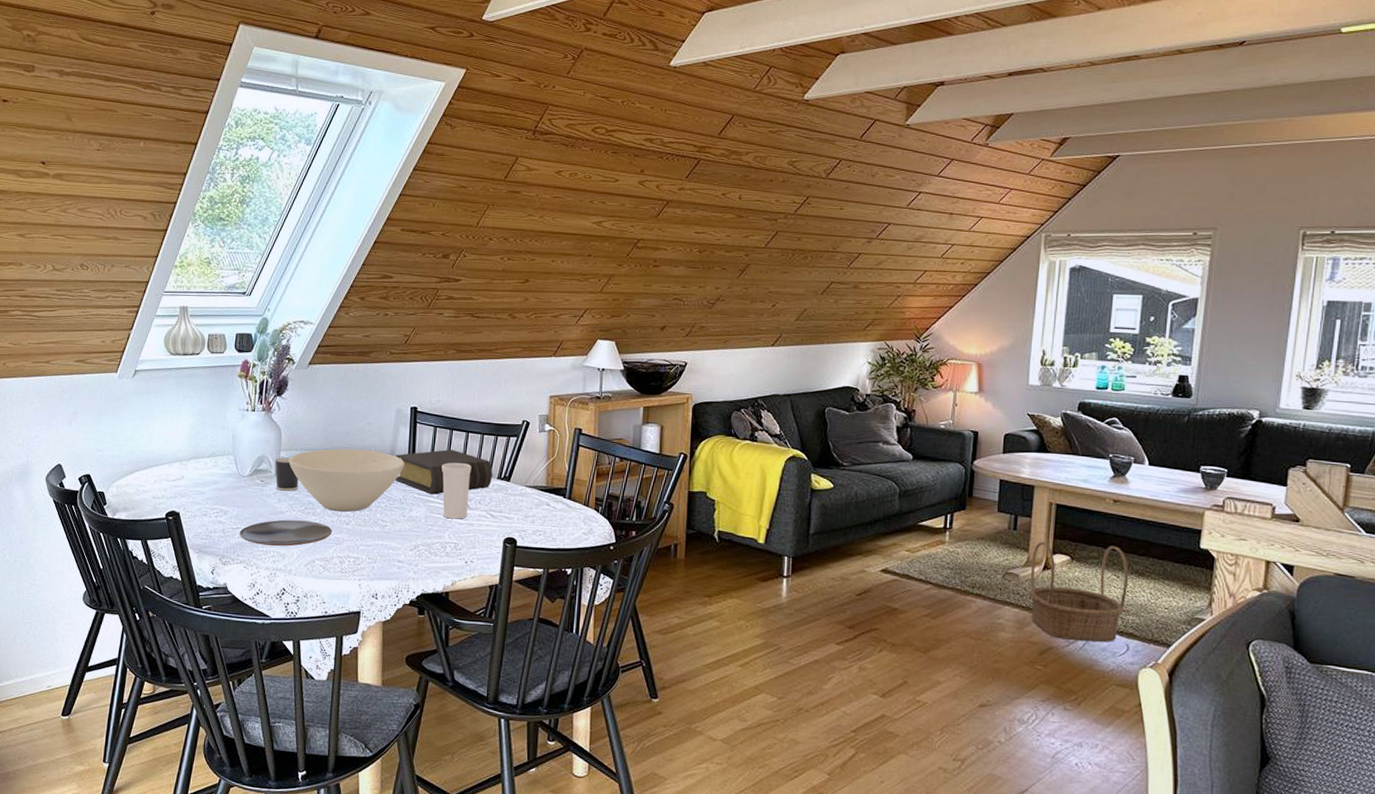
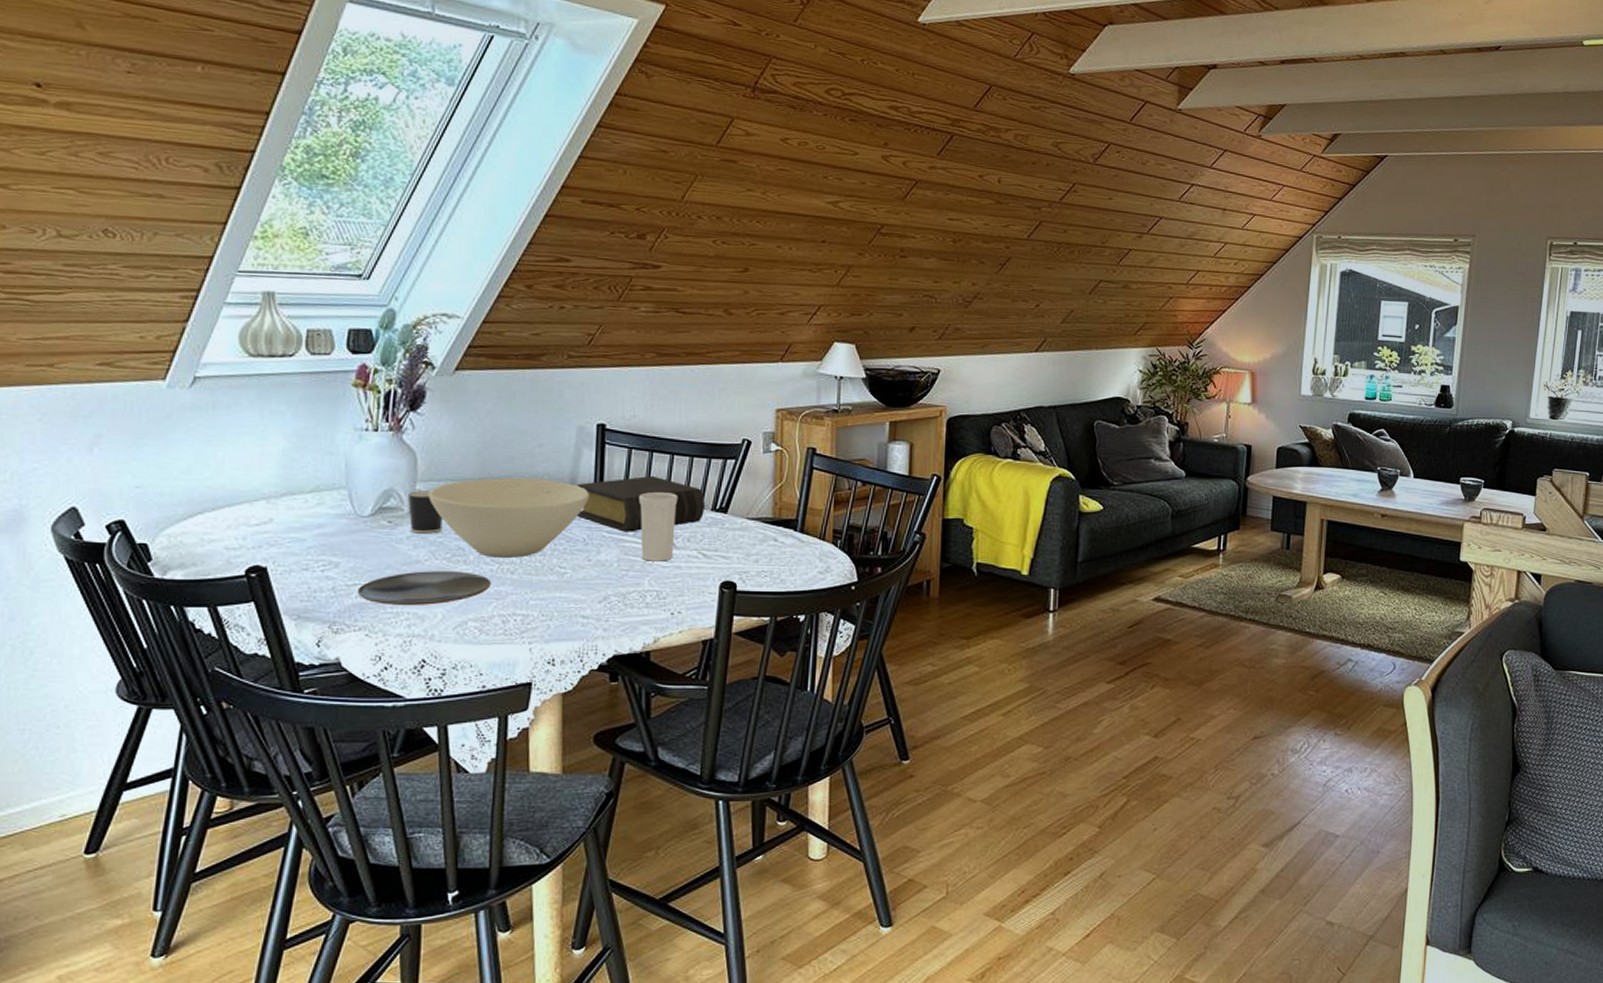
basket: present [1028,542,1129,642] -> none [1301,561,1395,662]

